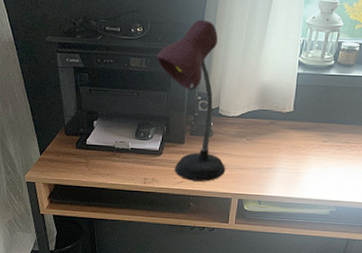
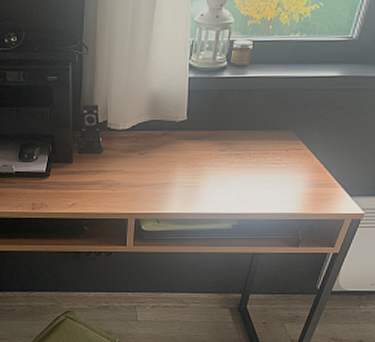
desk lamp: present [157,19,226,182] -> none [36,24,119,203]

